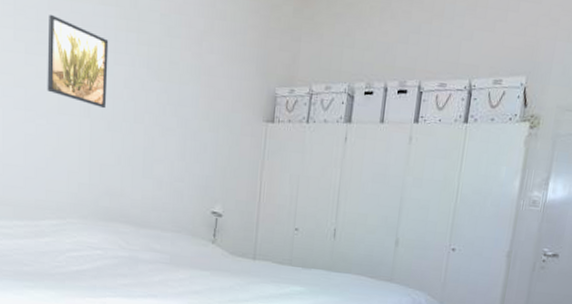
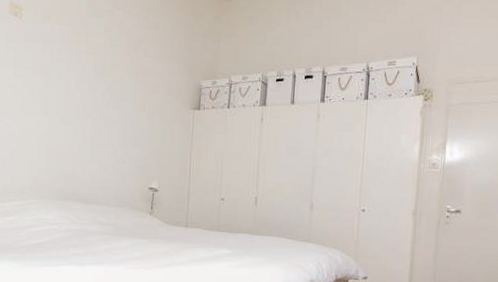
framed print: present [47,14,109,109] -> none [13,35,63,107]

